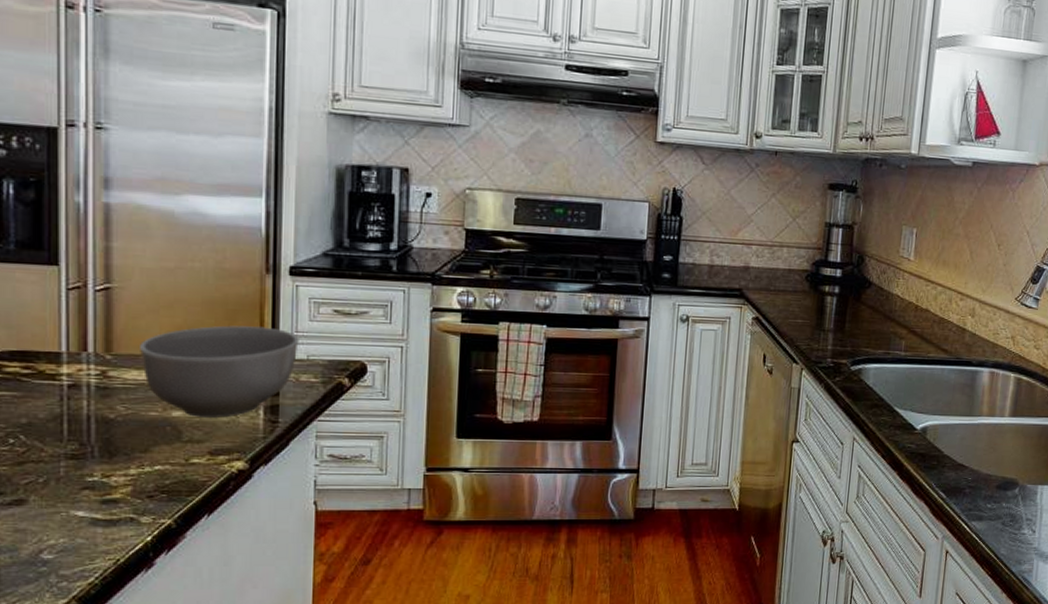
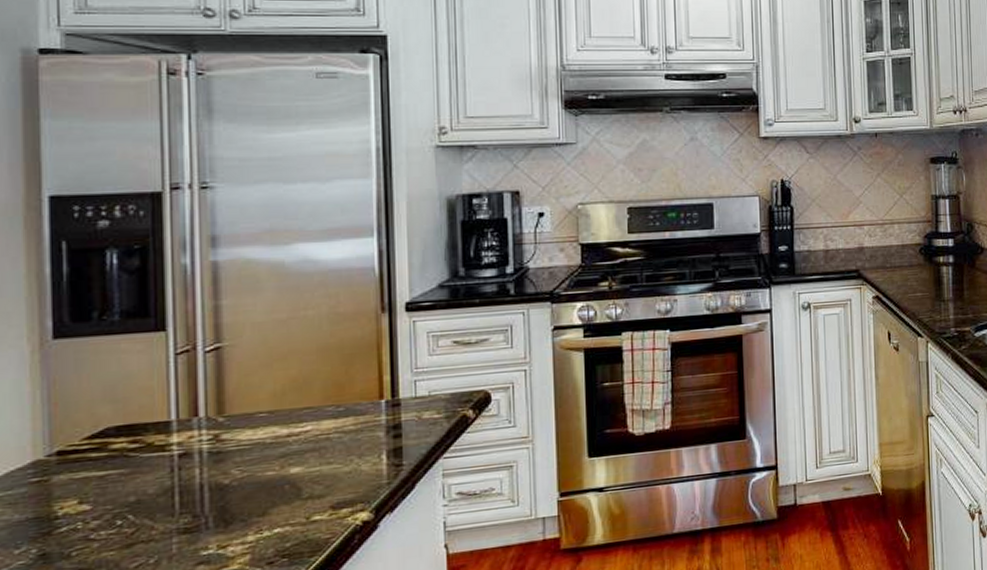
bowl: present [138,325,299,418] -> none [252,367,419,471]

